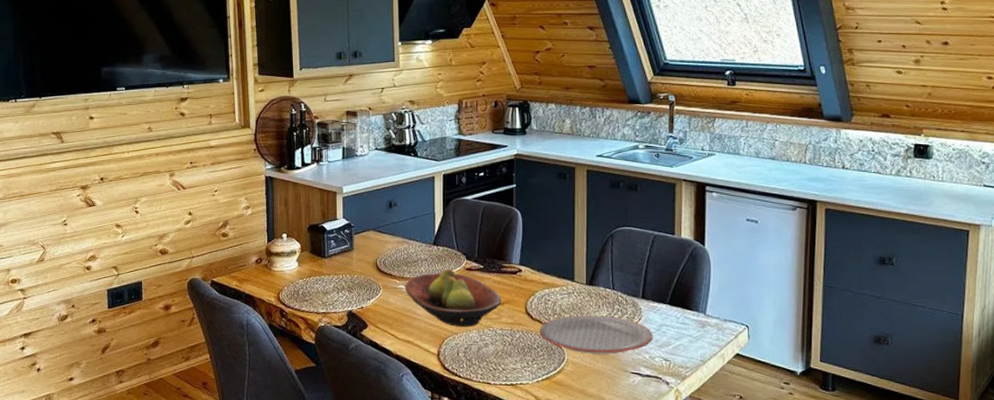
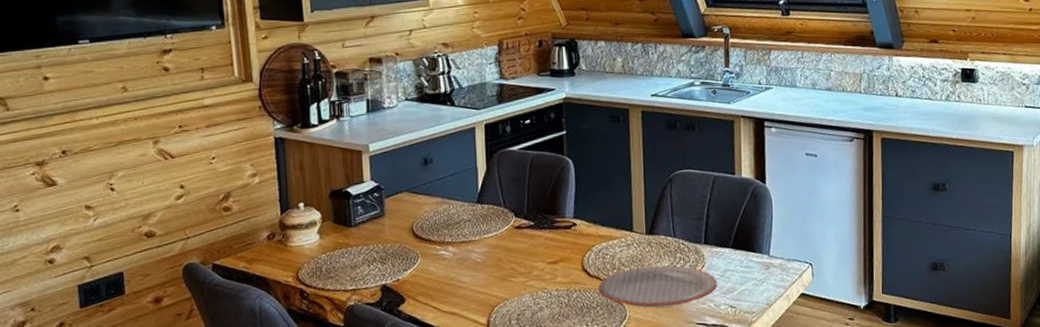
fruit bowl: present [404,268,502,327] -> none [446,228,556,292]

